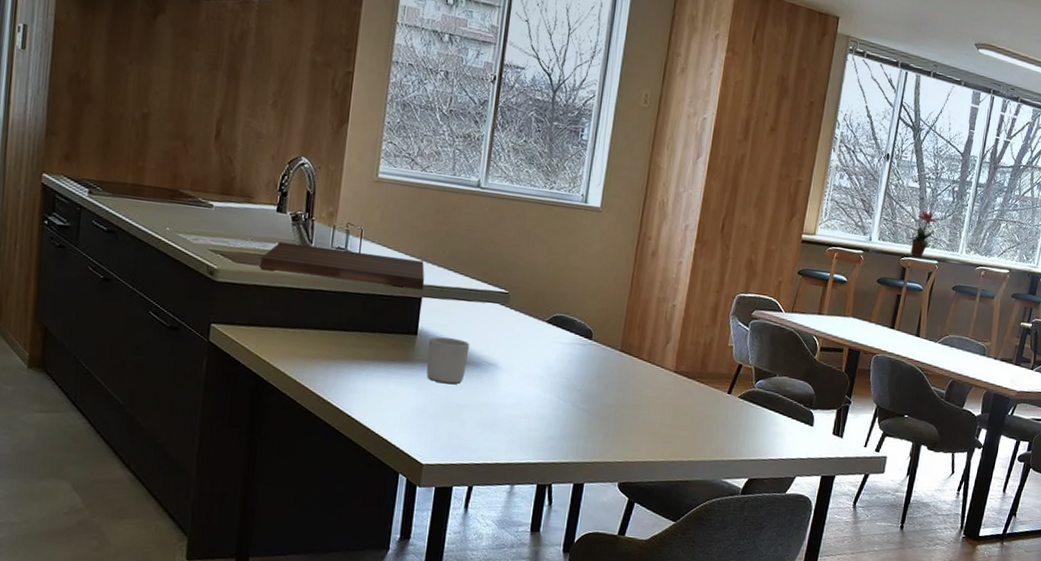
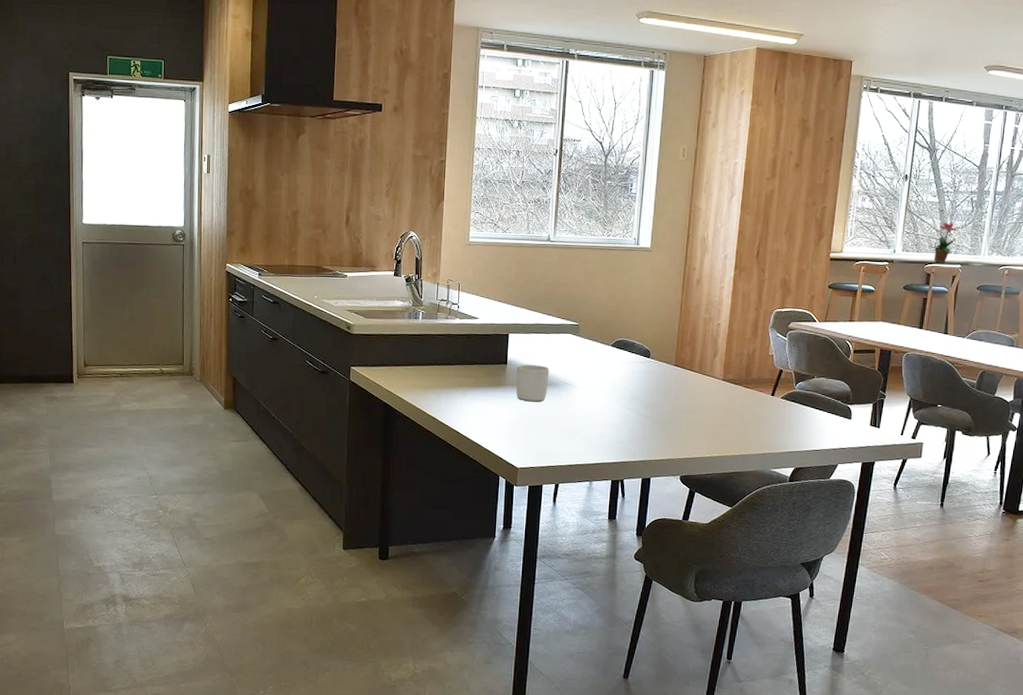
cutting board: present [260,241,425,290] -> none [384,299,511,328]

